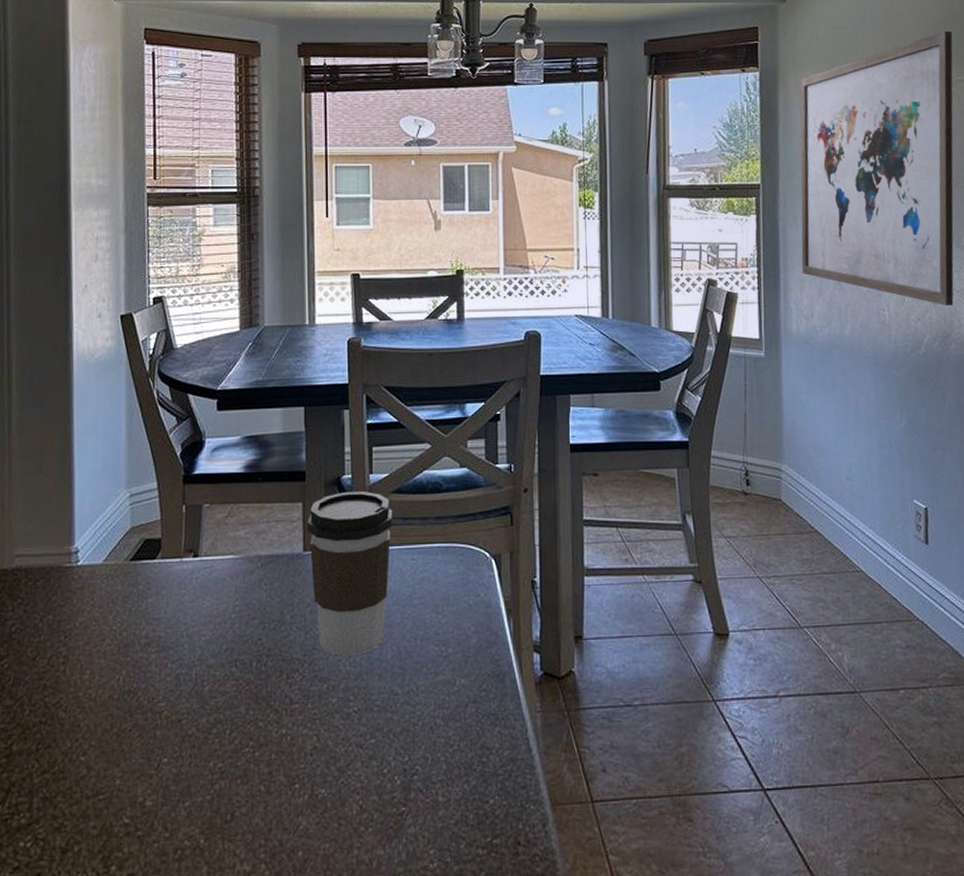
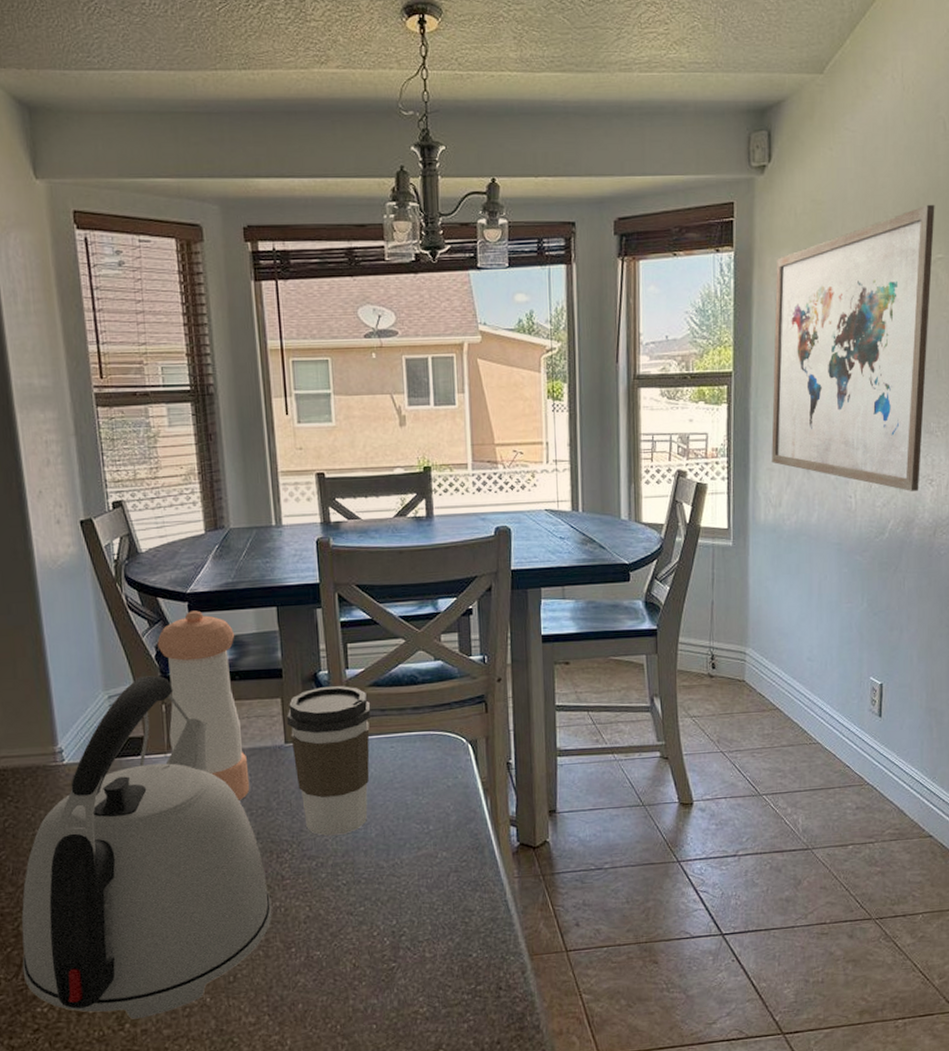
kettle: none [10,474,277,861] -> present [21,675,272,1019]
pepper shaker: none [184,408,264,612] -> present [157,610,250,800]

